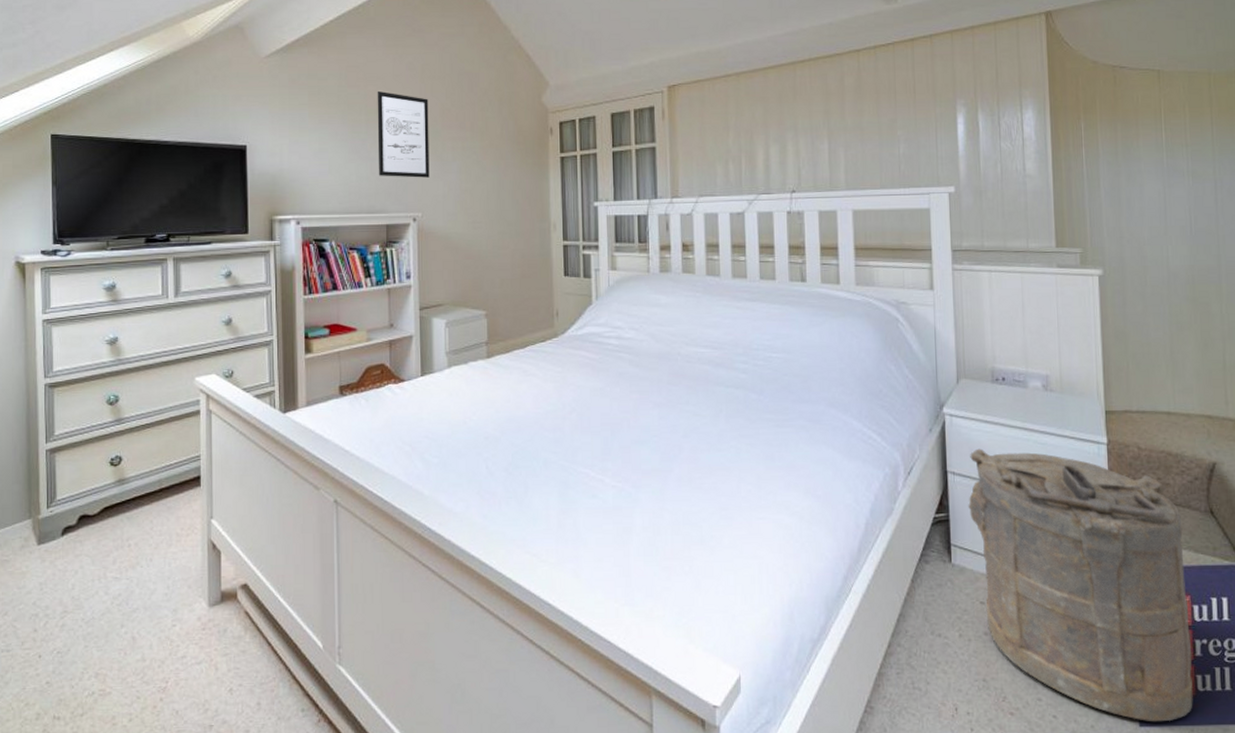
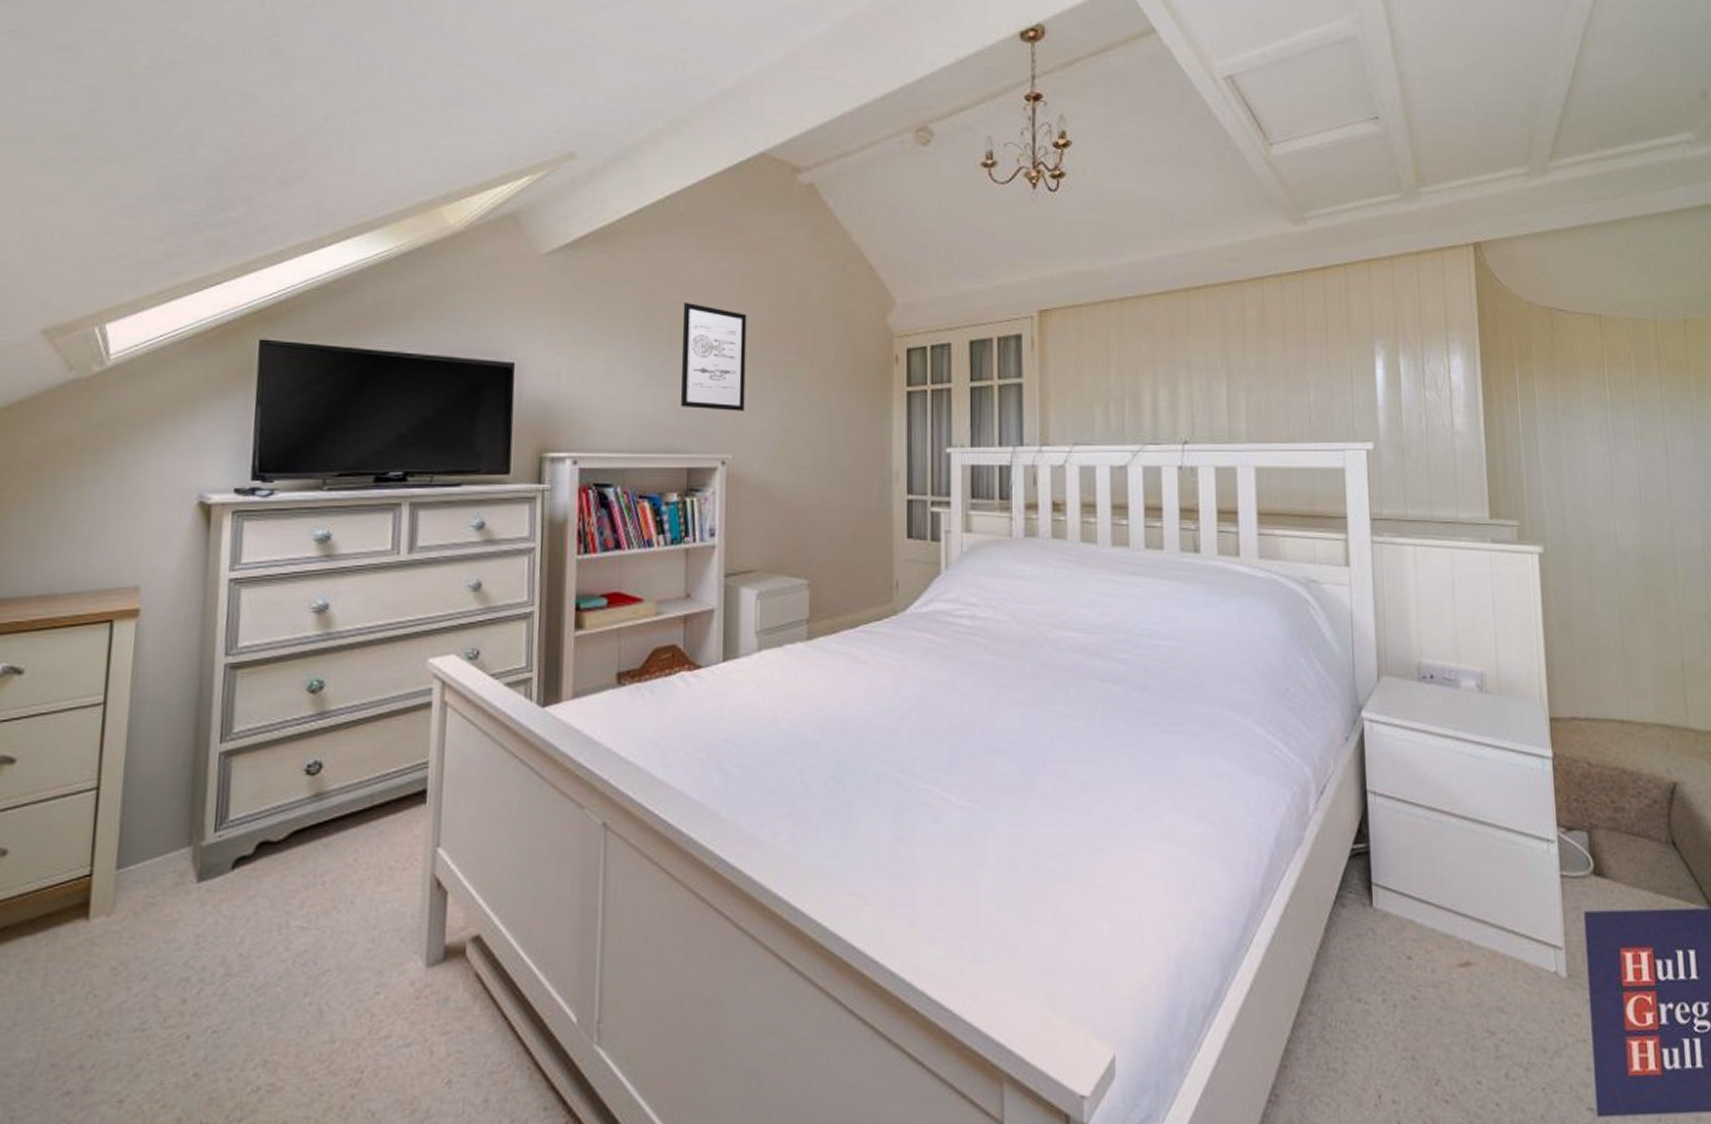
laundry hamper: present [968,448,1193,722] -> none [1392,762,1660,1110]

